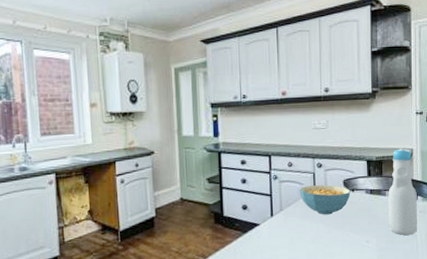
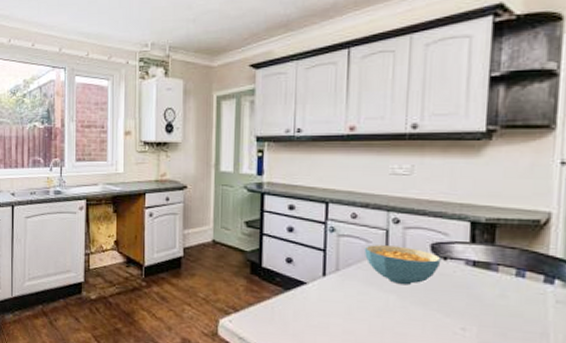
bottle: present [388,148,417,236] -> none [499,210,554,332]

